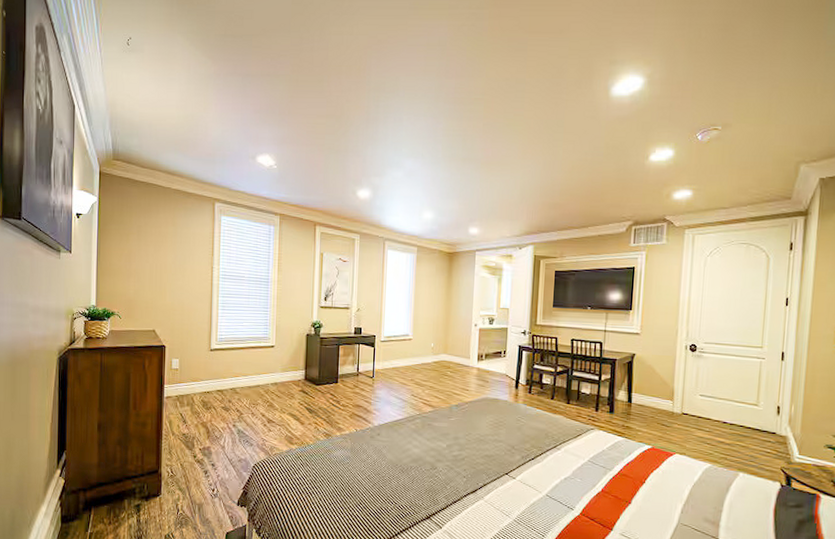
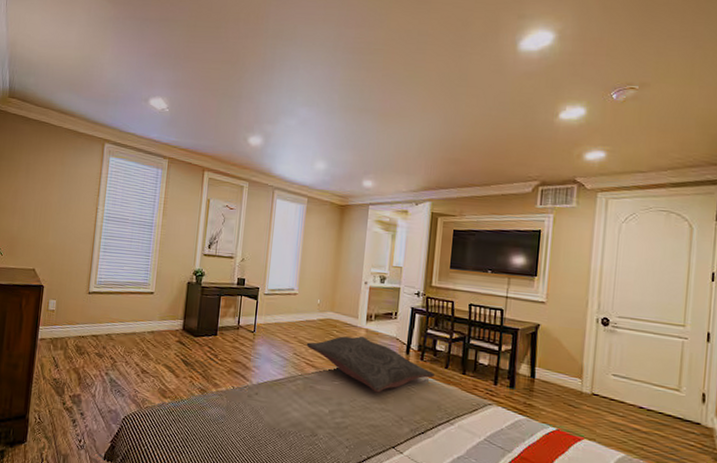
pillow: none [422,374,542,426] -> present [306,336,435,393]

